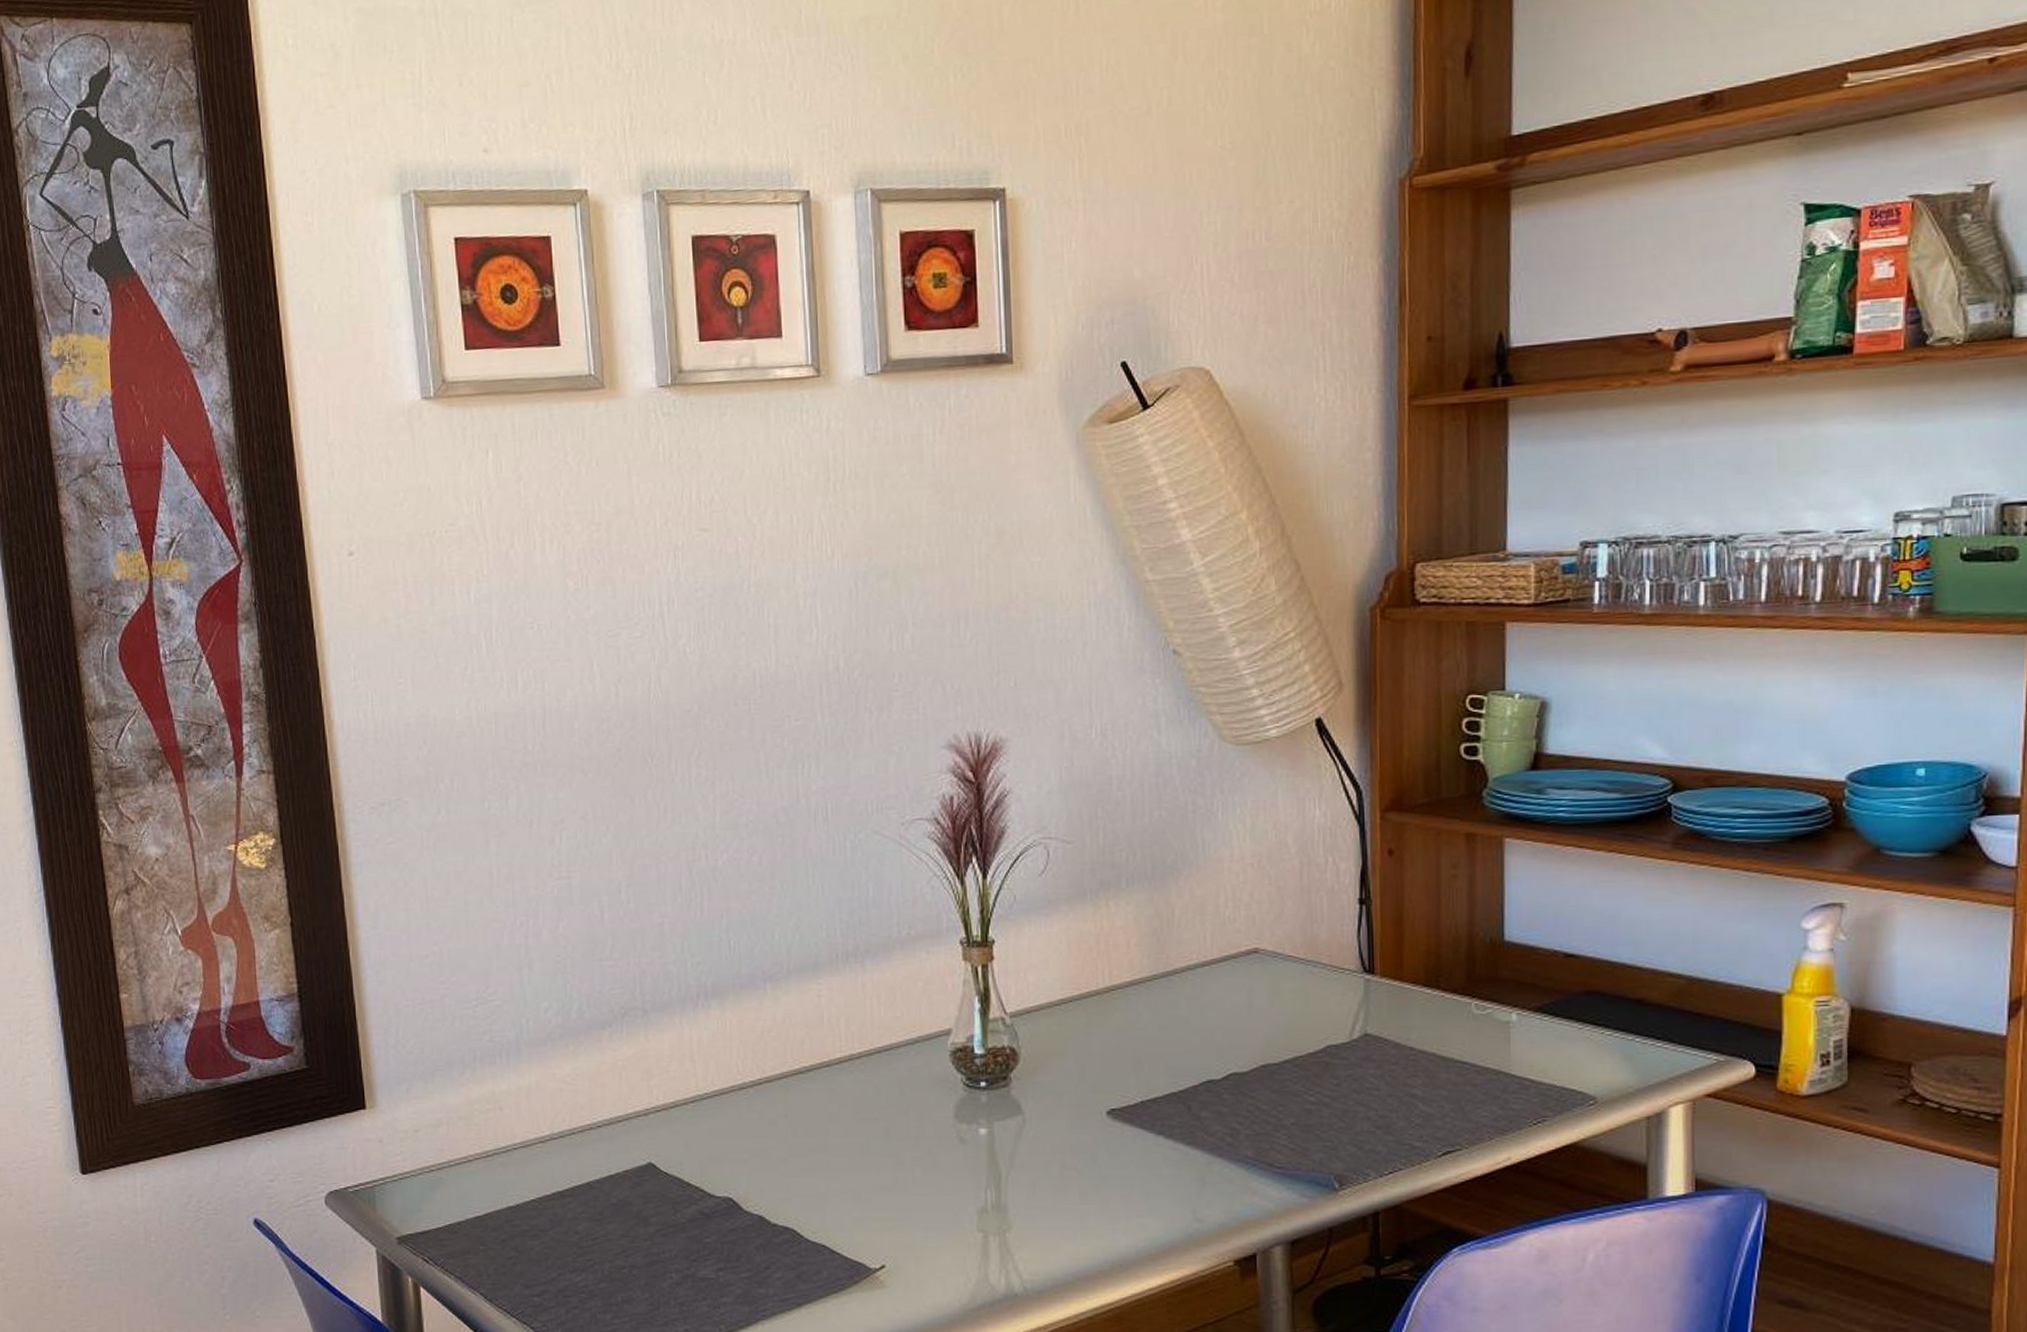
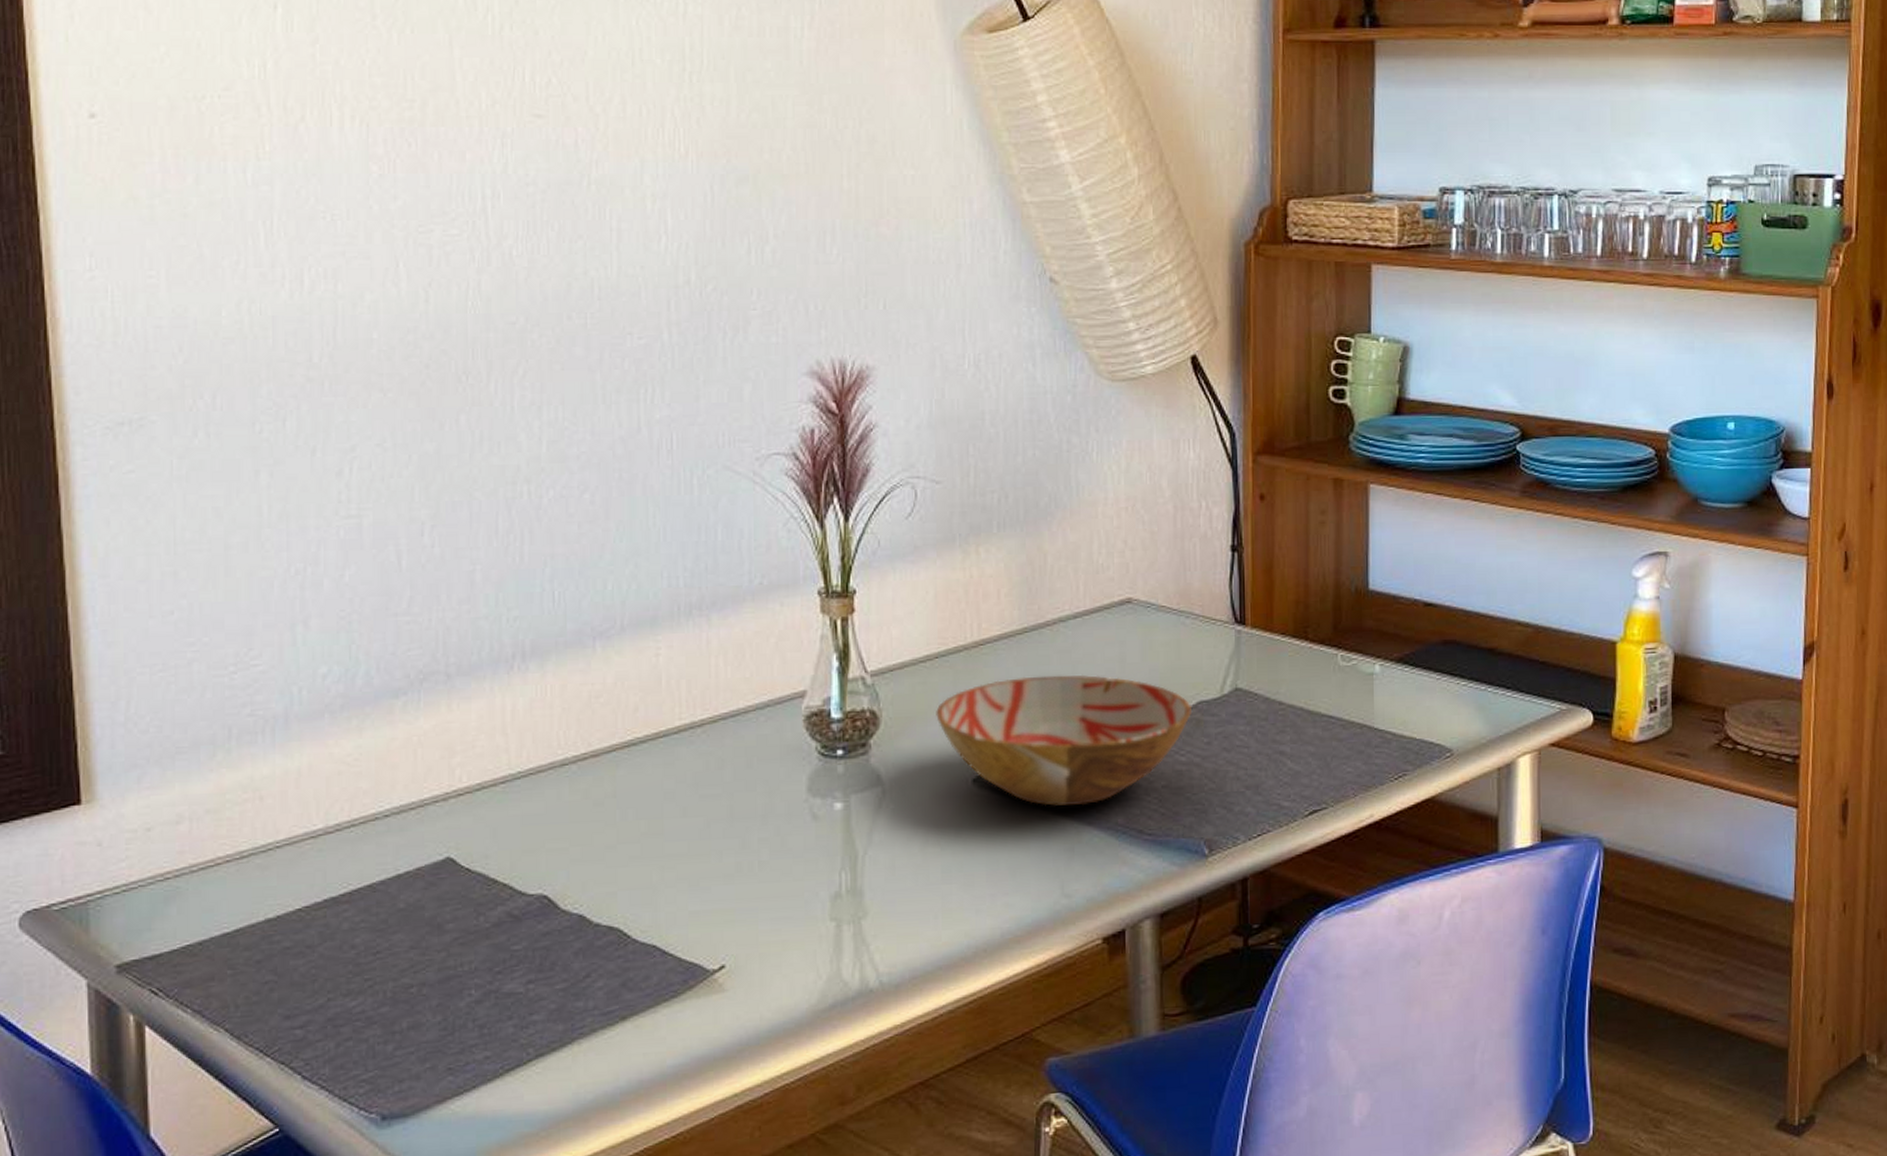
bowl: none [1071,1018,1320,1139] -> present [936,674,1191,806]

